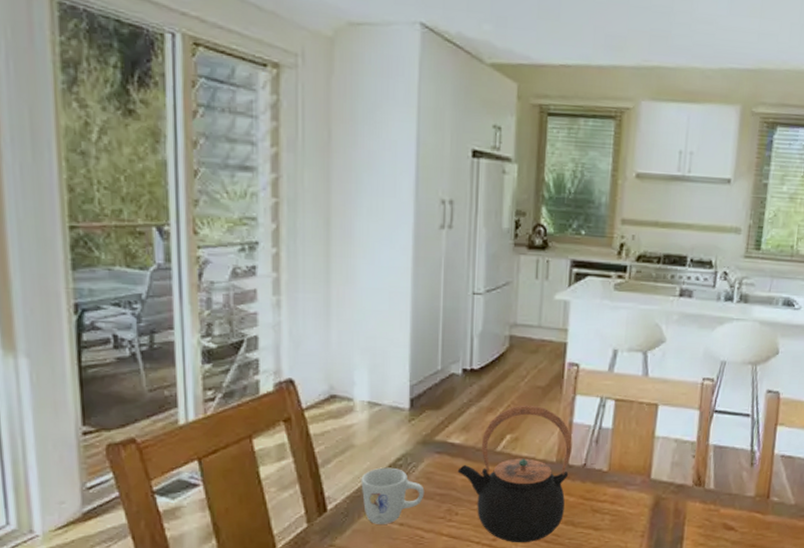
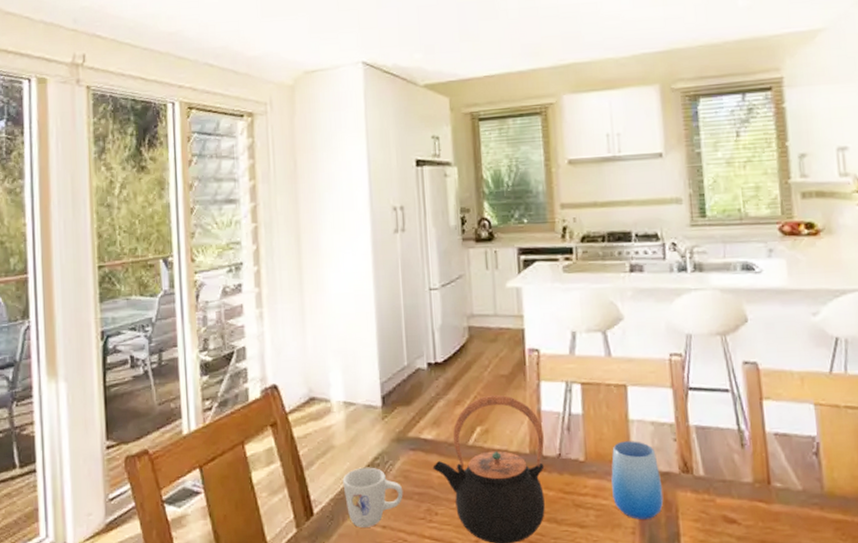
cup: none [629,455,676,525] -> present [611,441,664,520]

